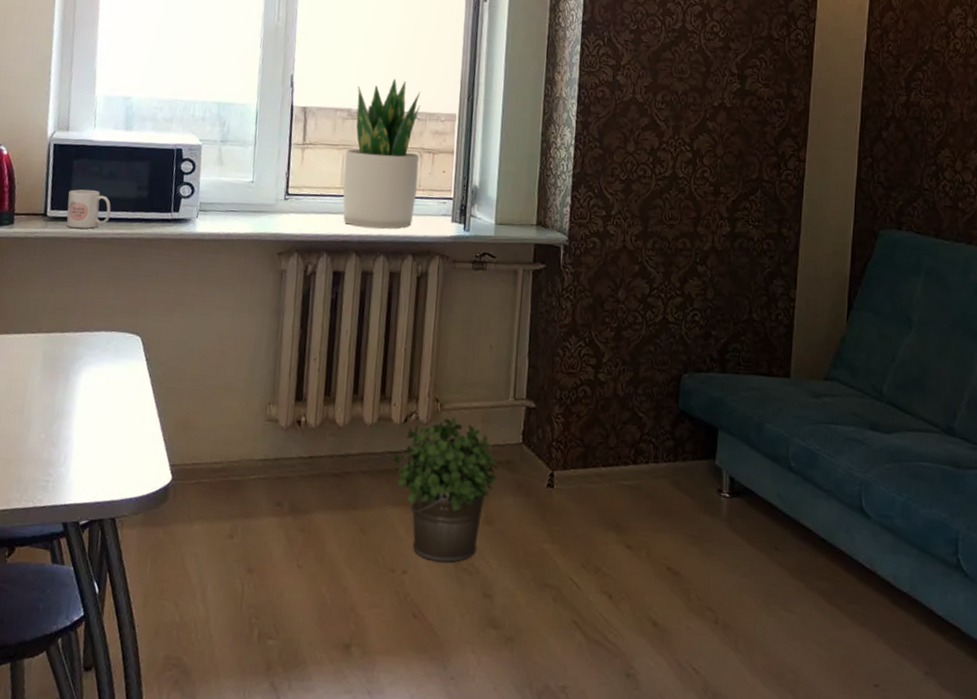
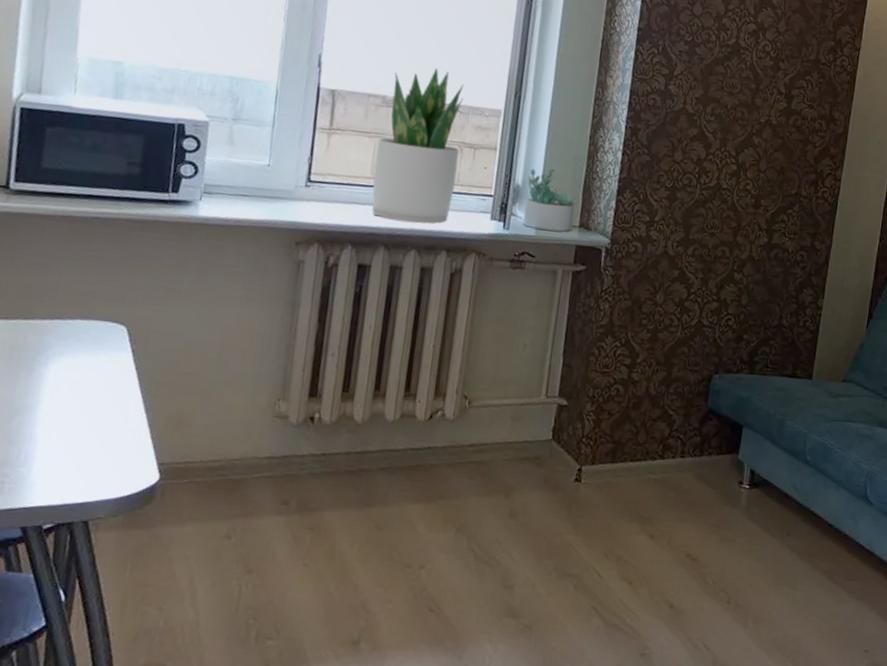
mug: present [66,189,111,229] -> none [34,160,94,206]
potted plant: present [391,417,498,563] -> none [413,414,525,557]
succulent plant: none [482,168,535,231] -> present [522,168,579,232]

